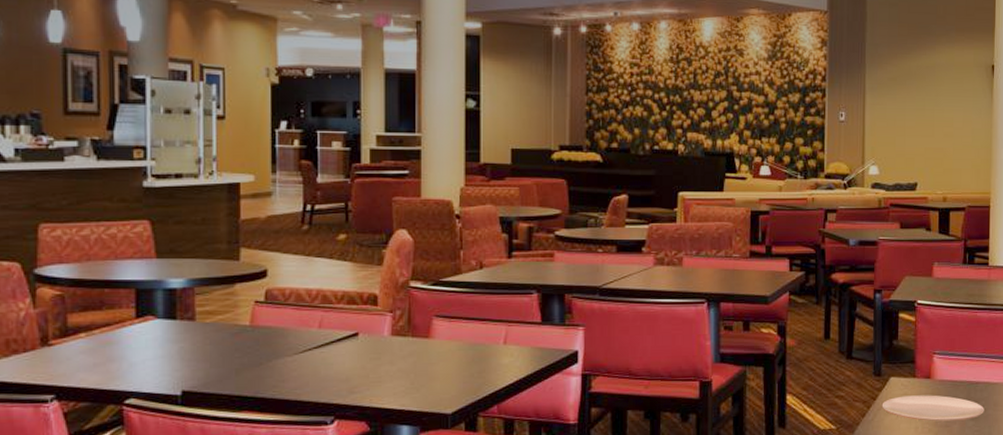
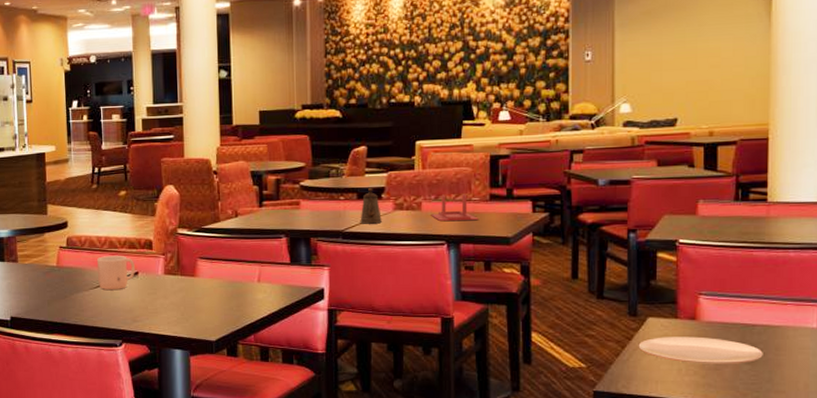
mug: none [304,313,354,355] -> present [96,256,135,290]
coffee pot: none [619,239,642,280] -> present [360,187,382,224]
napkin holder: none [692,250,738,278] -> present [431,194,478,221]

